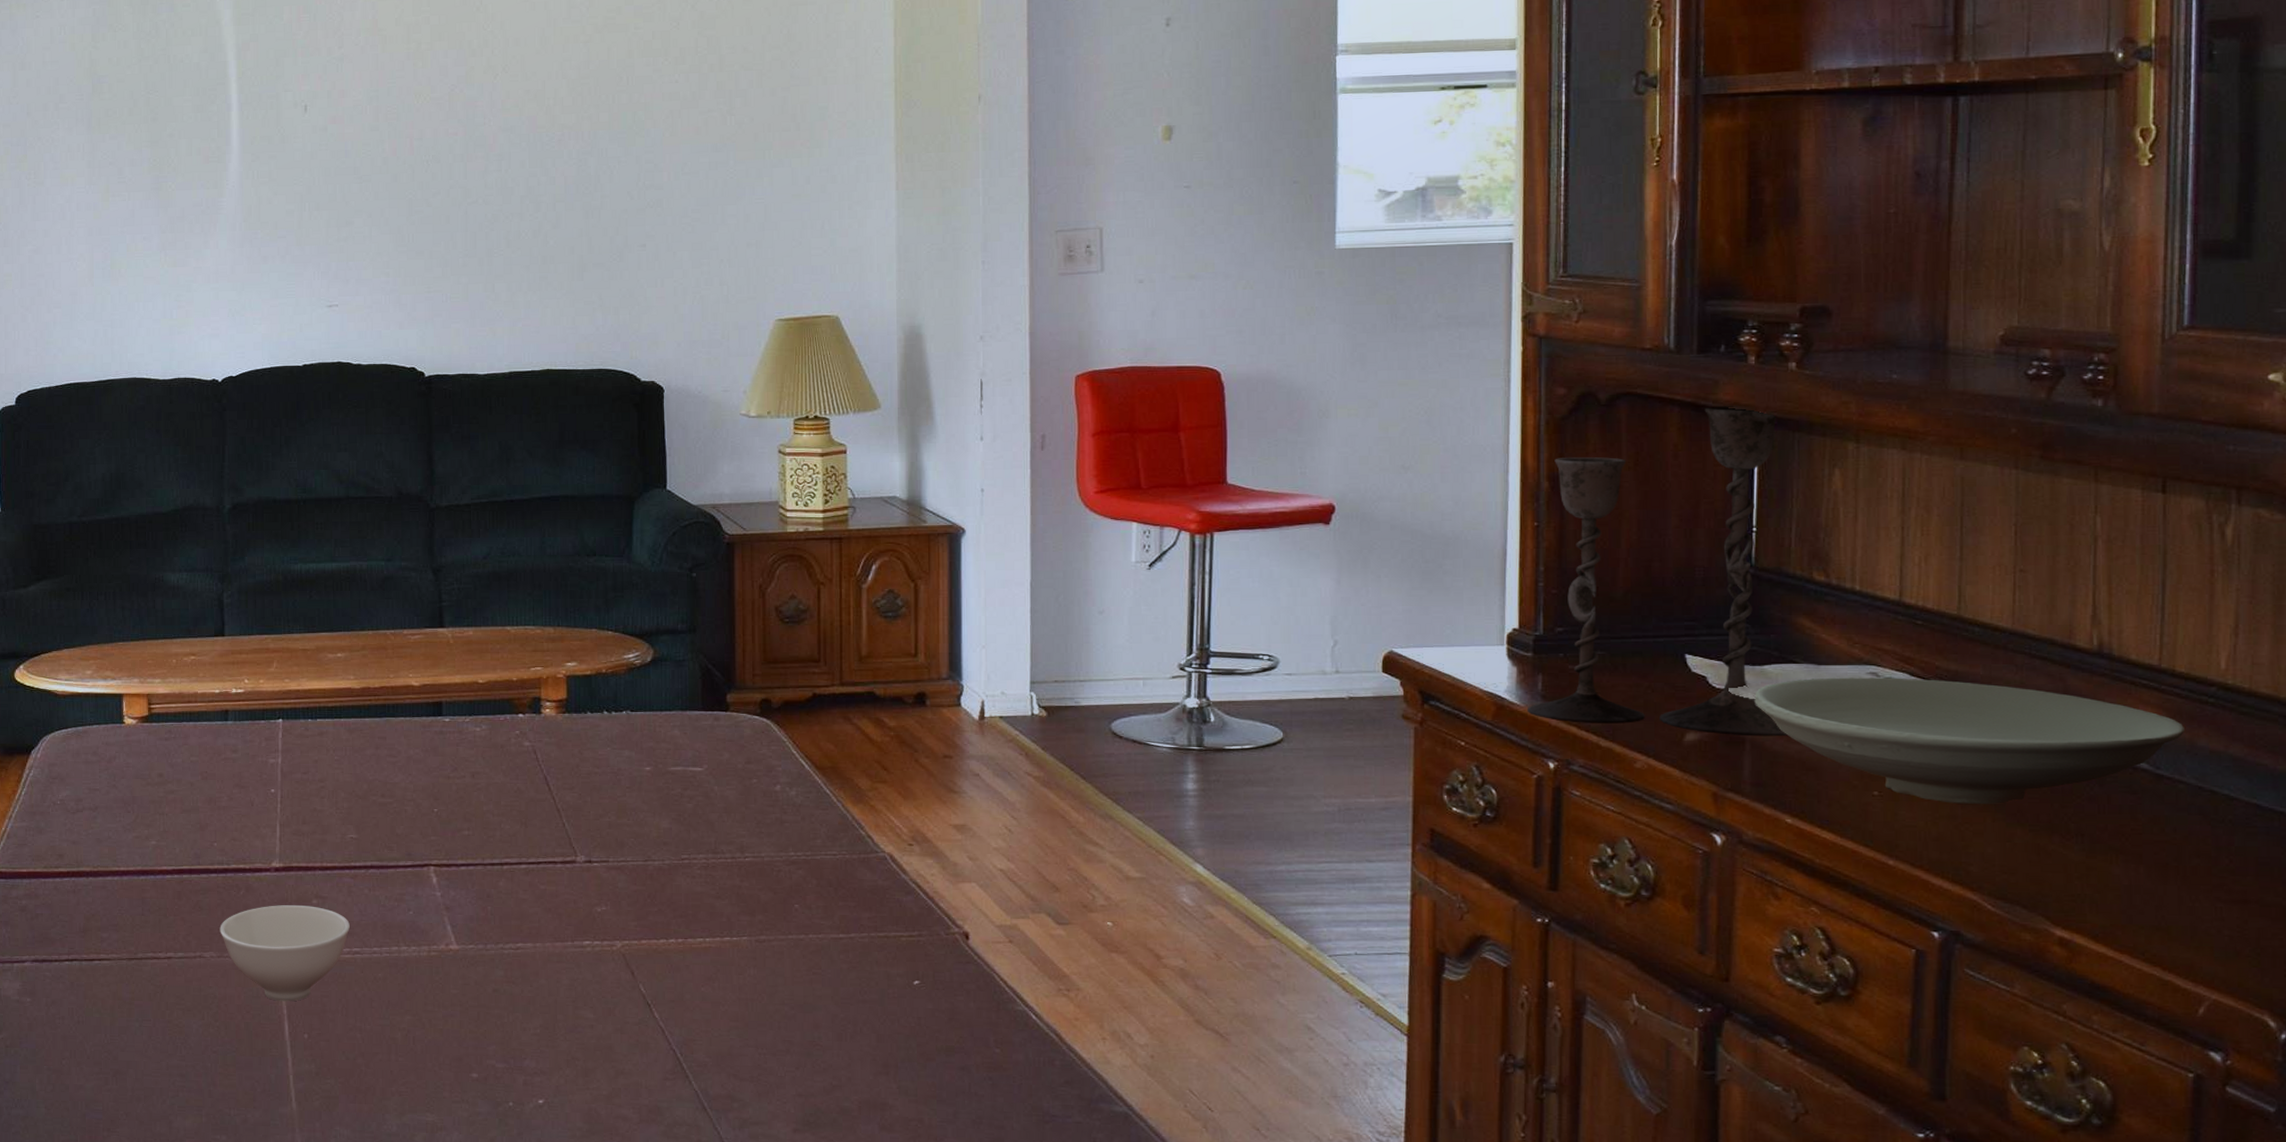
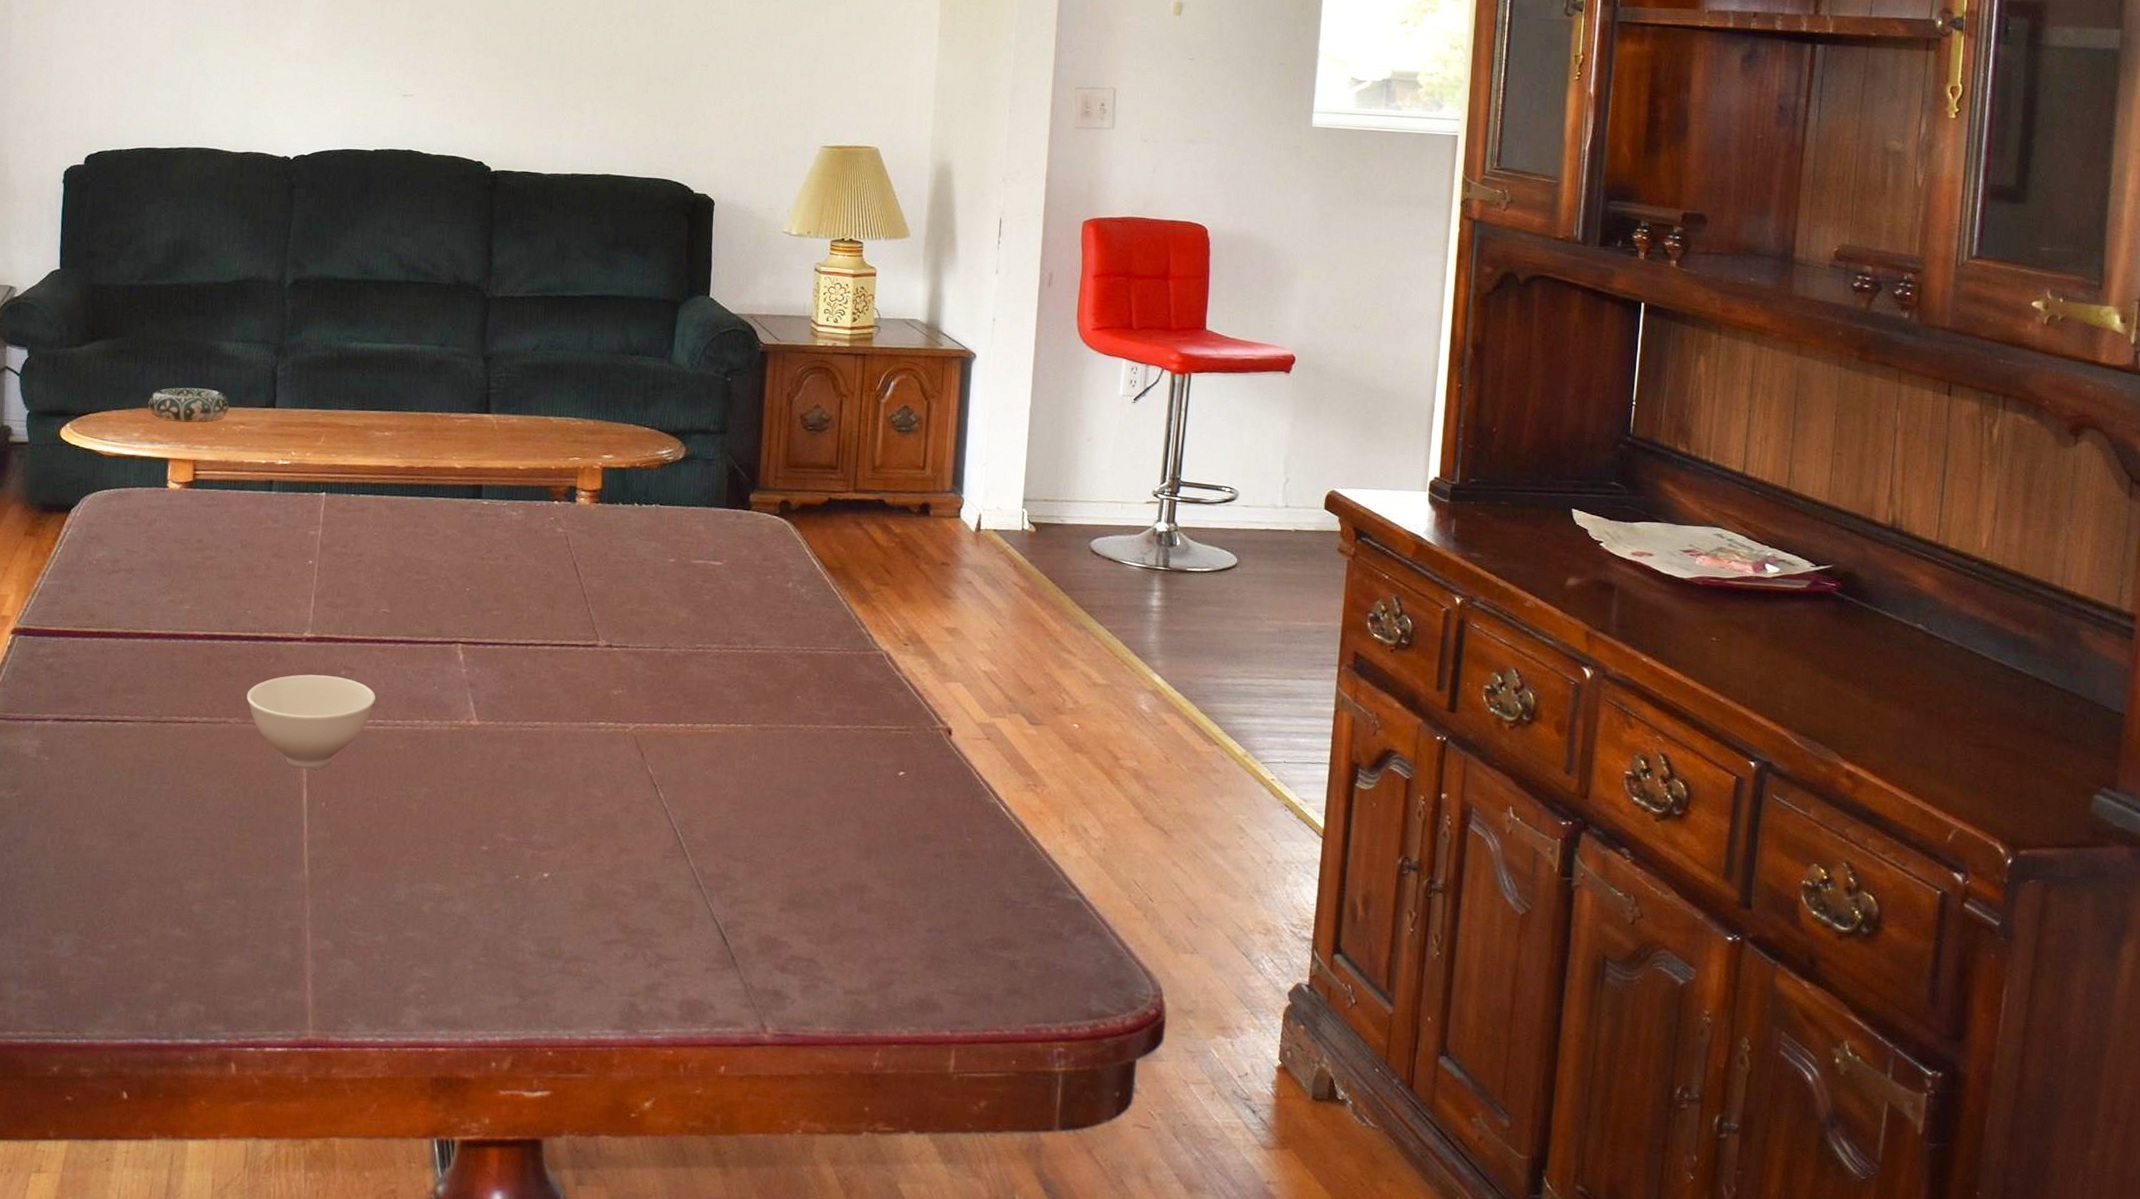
decorative bowl: none [97,621,179,656] -> present [148,387,230,423]
candlestick: present [1526,406,1788,737] -> none [1441,293,1660,586]
decorative bowl: present [1754,677,2186,805] -> none [1624,536,1953,654]

